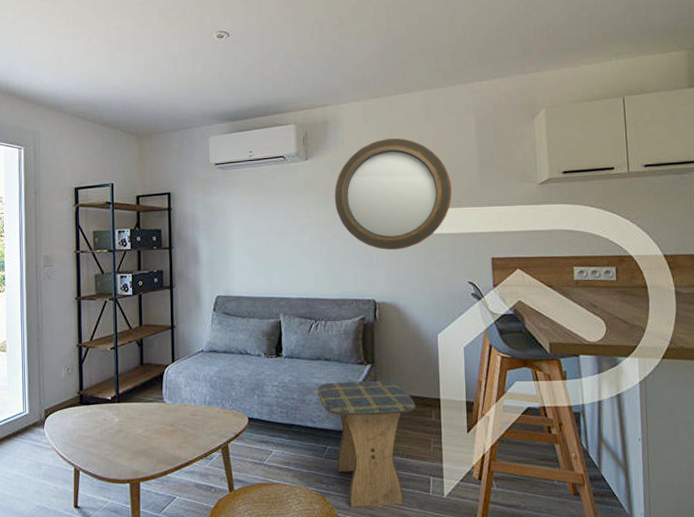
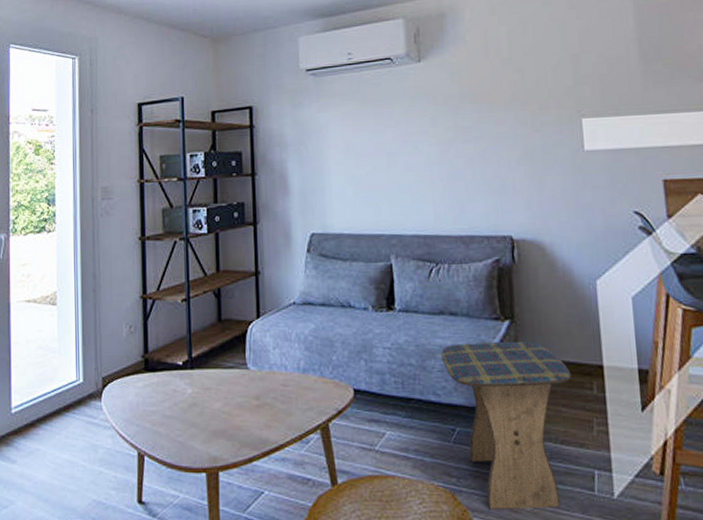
home mirror: present [334,138,452,250] -> none [455,30,607,172]

